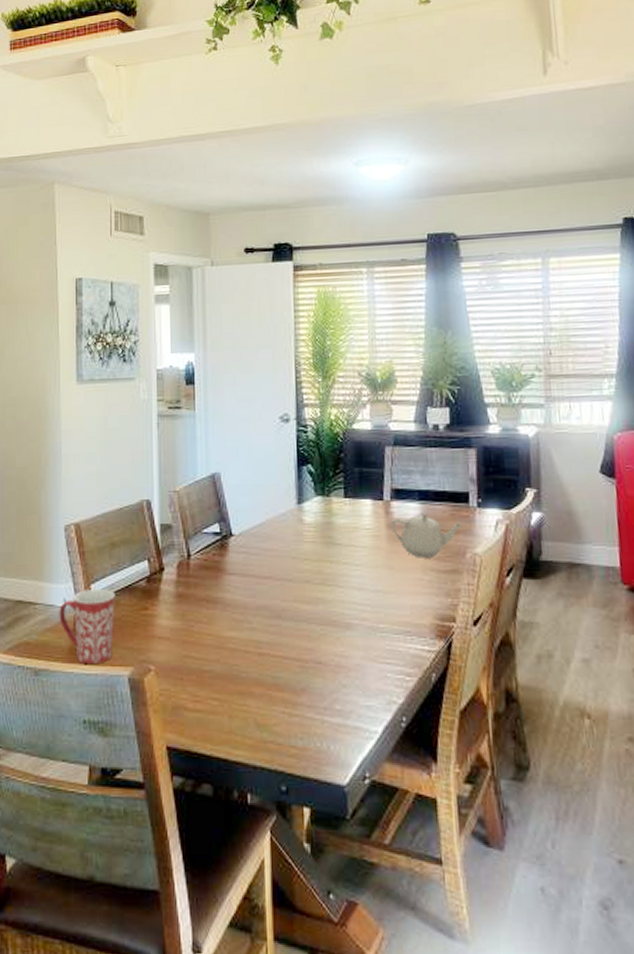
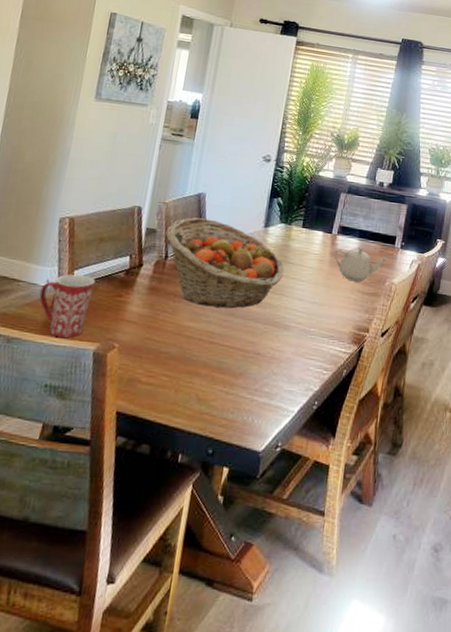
fruit basket: none [183,503,332,610] -> present [166,217,284,309]

